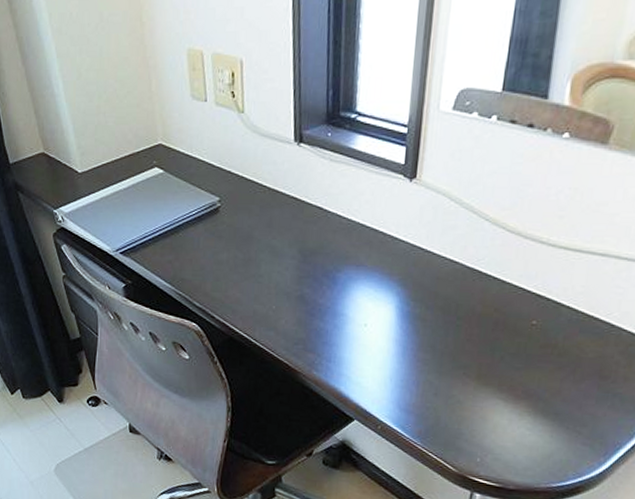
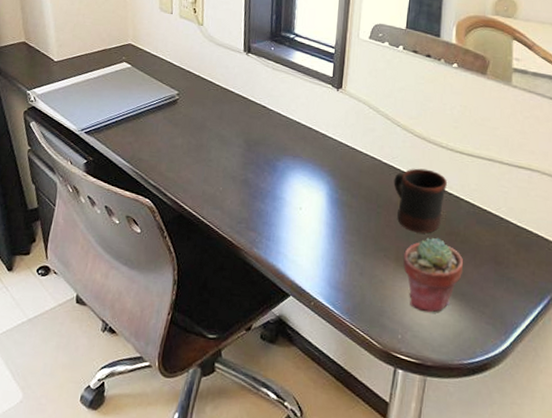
mug: none [477,271,545,347] -> present [393,168,447,234]
potted succulent: none [486,351,560,434] -> present [403,237,464,313]

